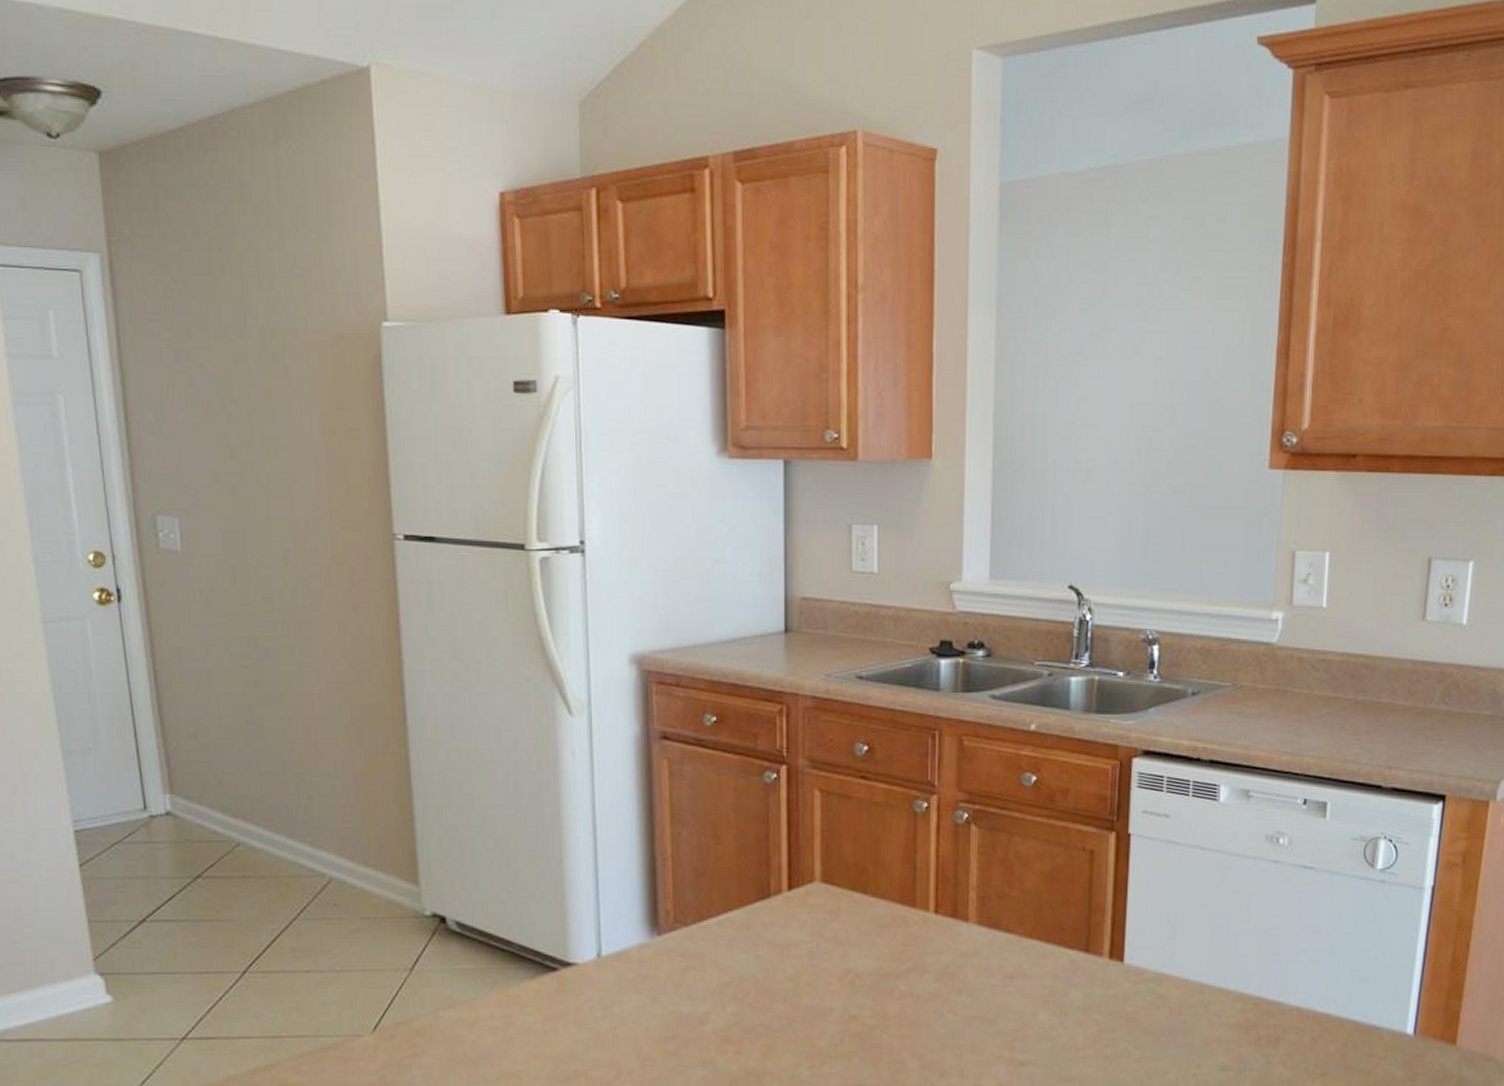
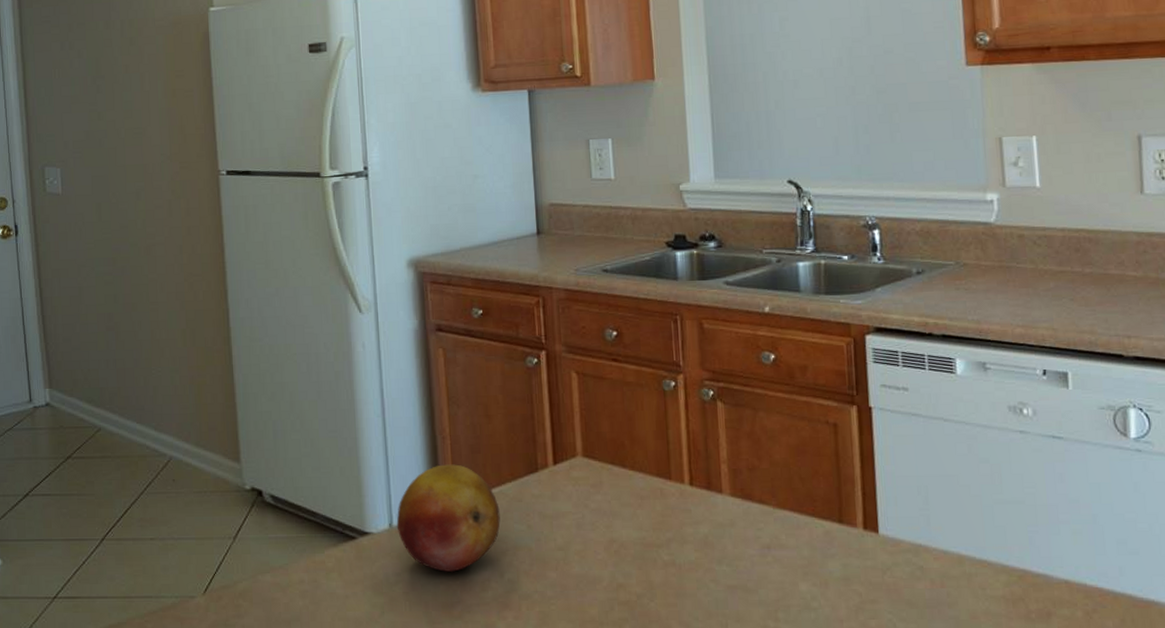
fruit: none [605,889,725,1005] -> present [396,464,501,572]

